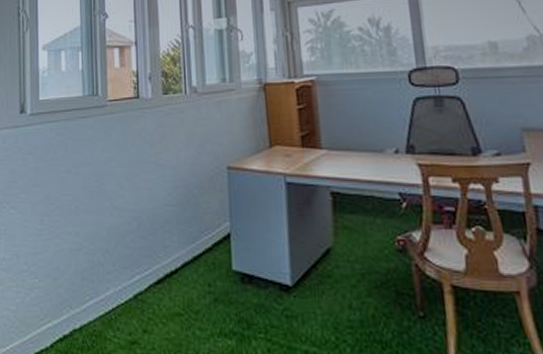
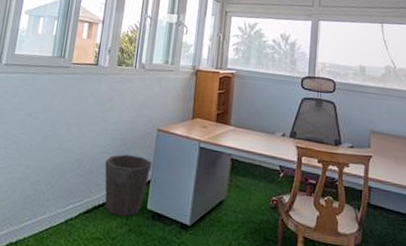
waste bin: none [169,204,229,283] -> present [104,154,152,217]

